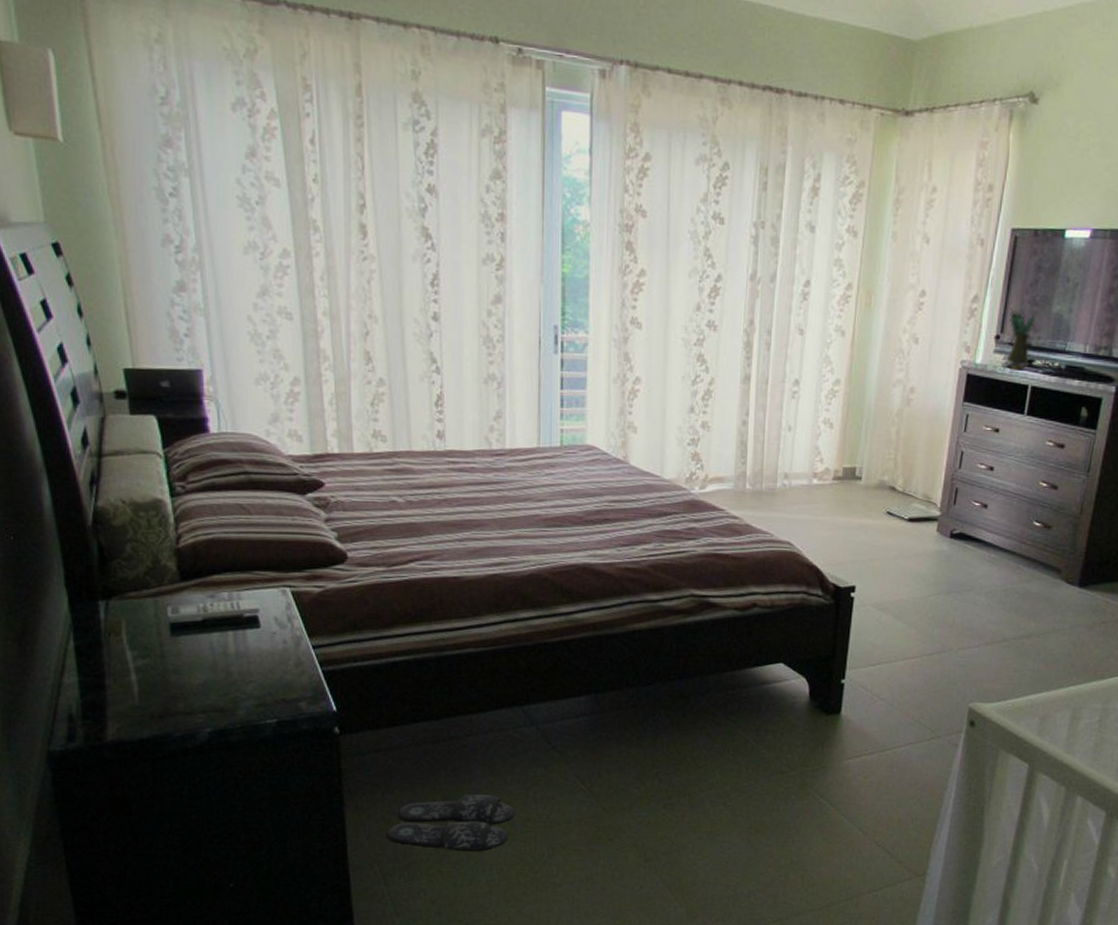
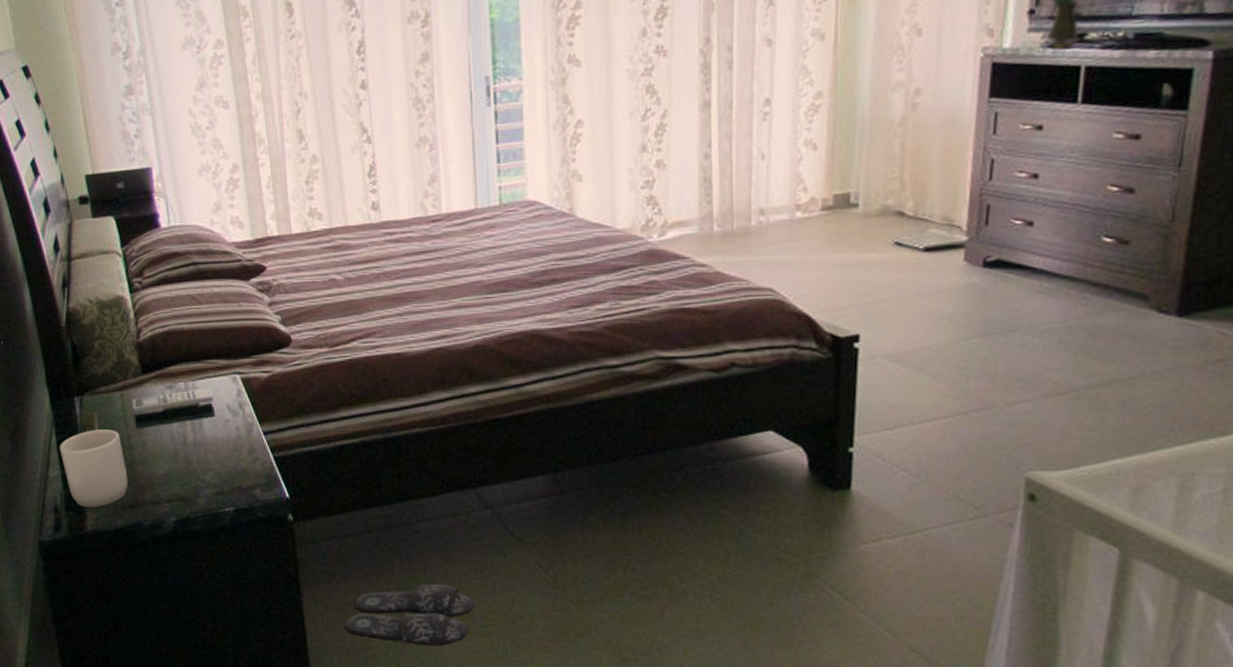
mug: none [77,636,159,718] -> present [59,429,129,508]

